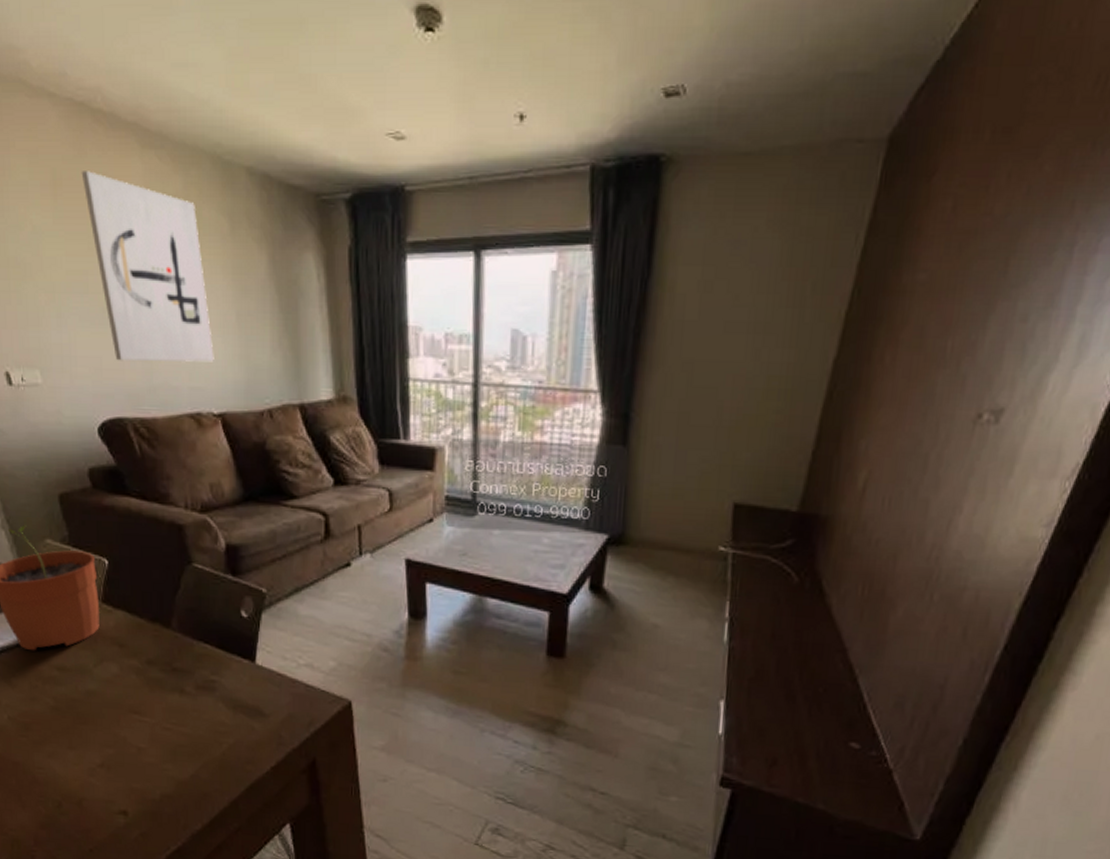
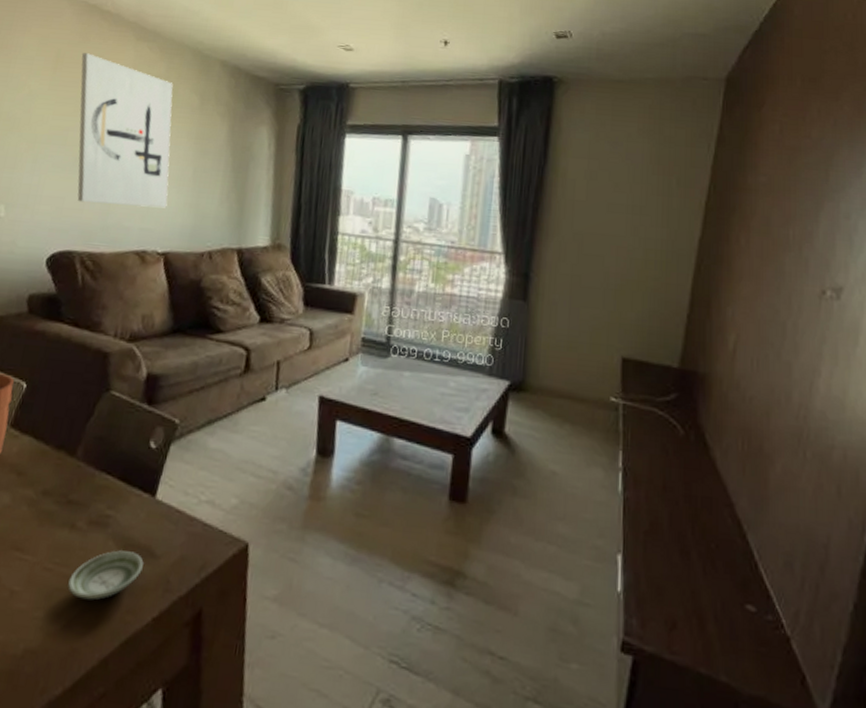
saucer: none [188,711,254,754] -> present [68,550,144,600]

